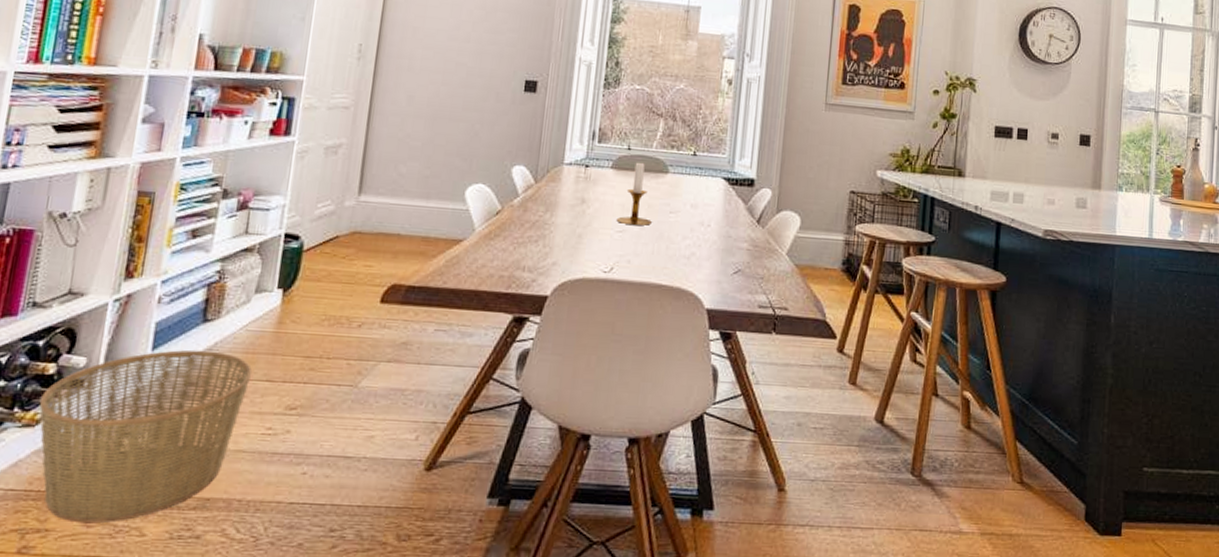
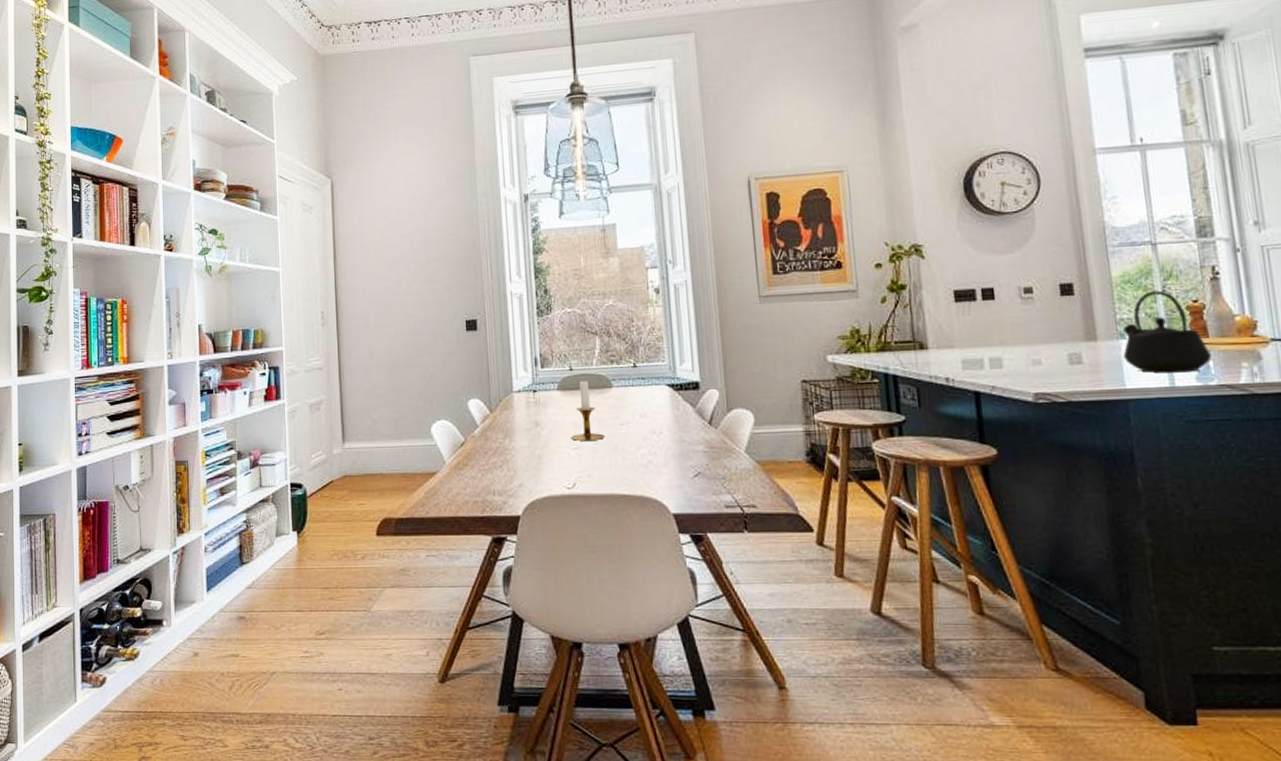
basket: present [39,349,253,524] -> none [134,588,285,737]
kettle: none [1118,152,1183,228] -> present [1122,290,1212,373]

